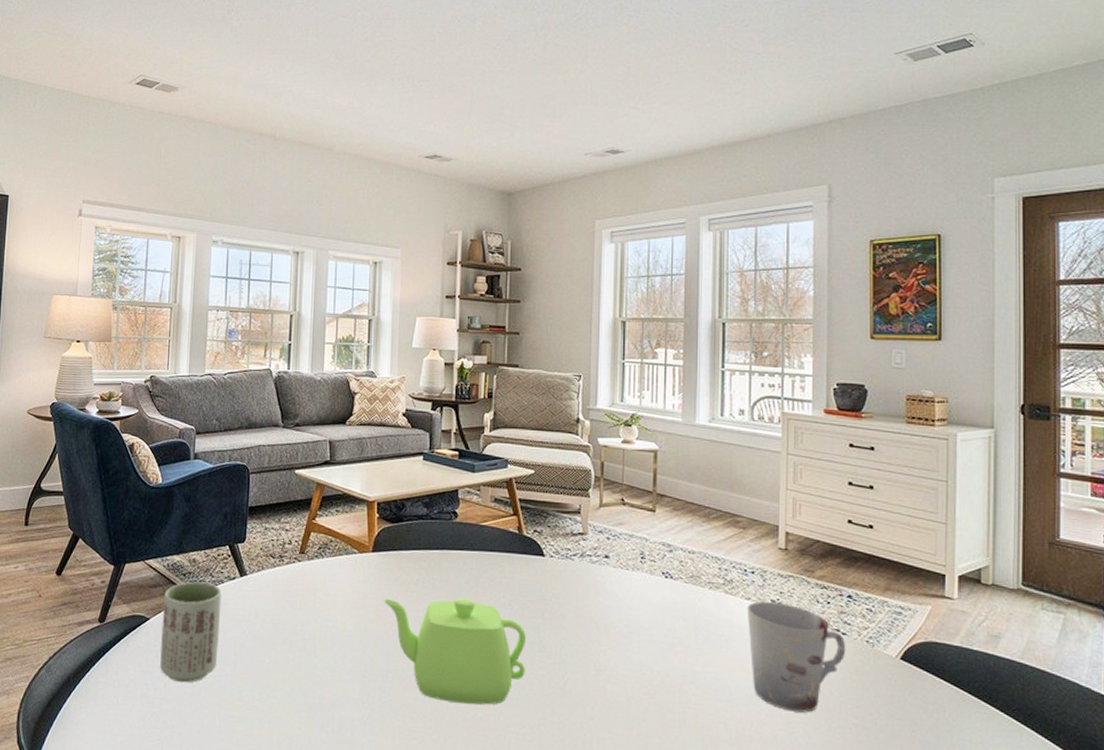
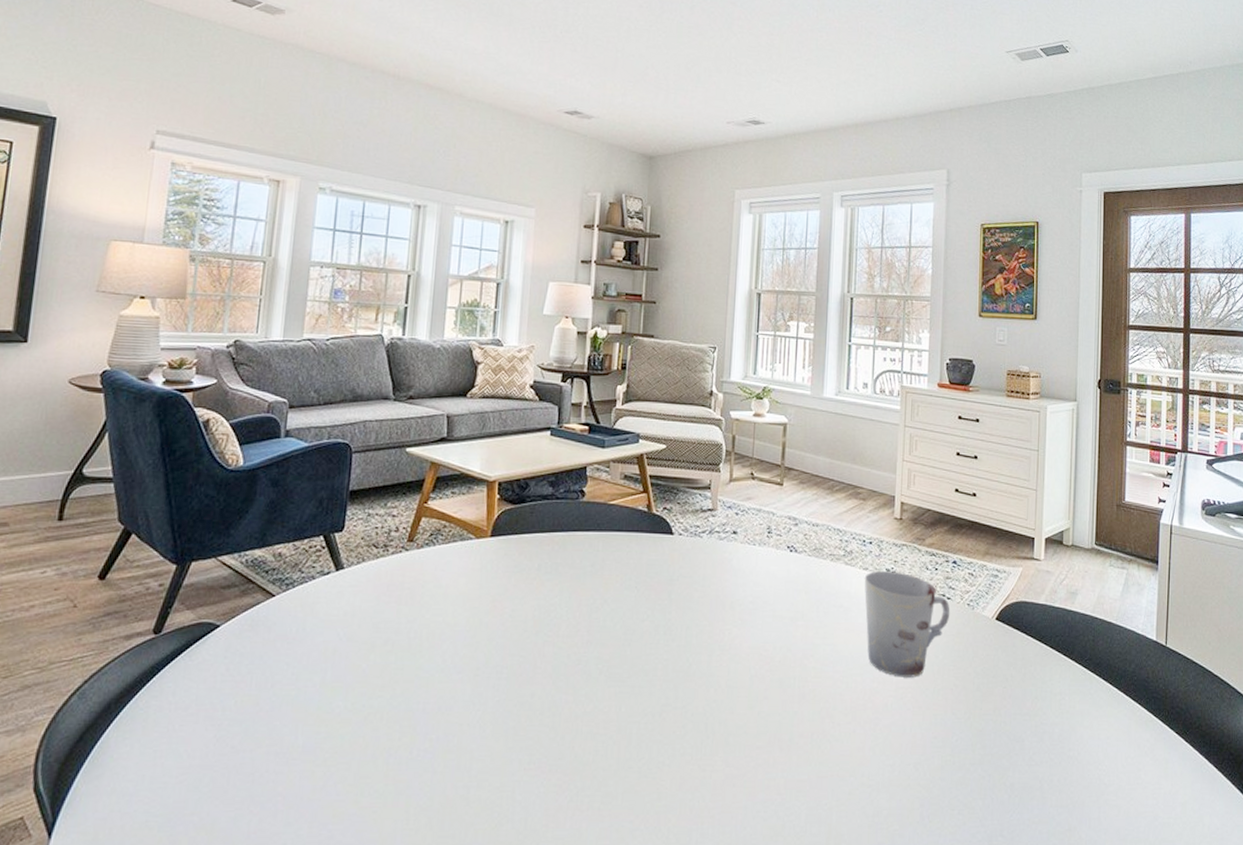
cup: present [160,581,222,683] -> none [231,579,313,699]
teapot: present [383,598,526,705] -> none [500,583,651,697]

